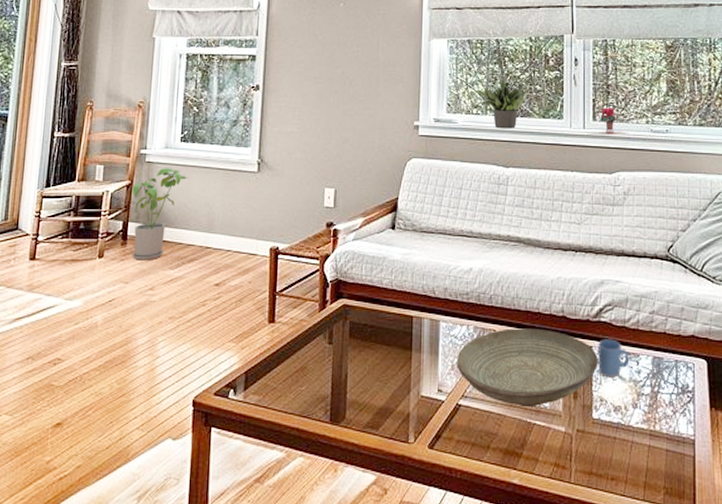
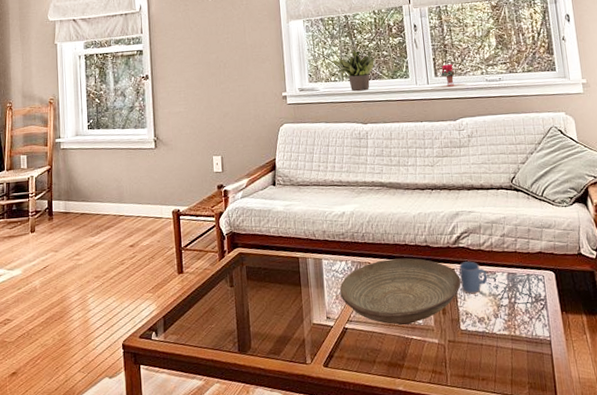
house plant: present [132,167,189,261] -> none [52,151,98,232]

